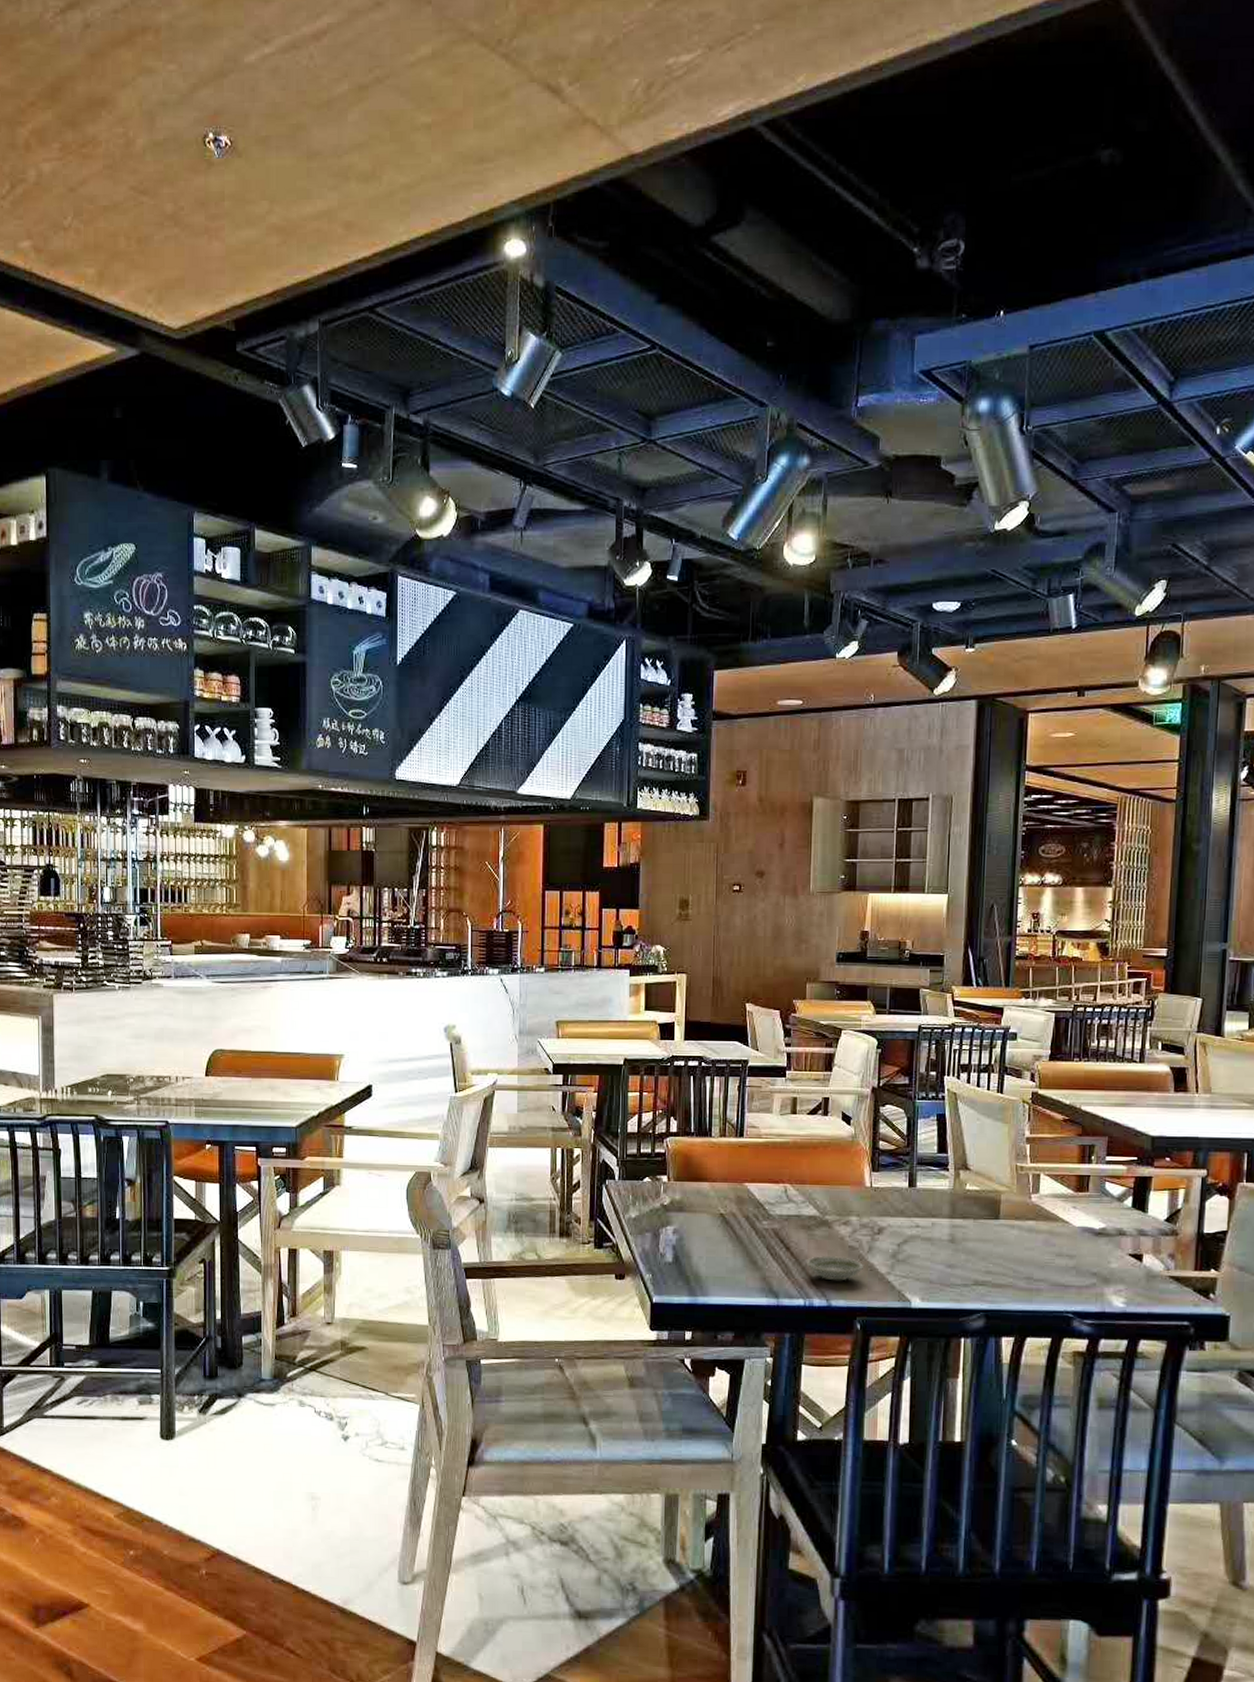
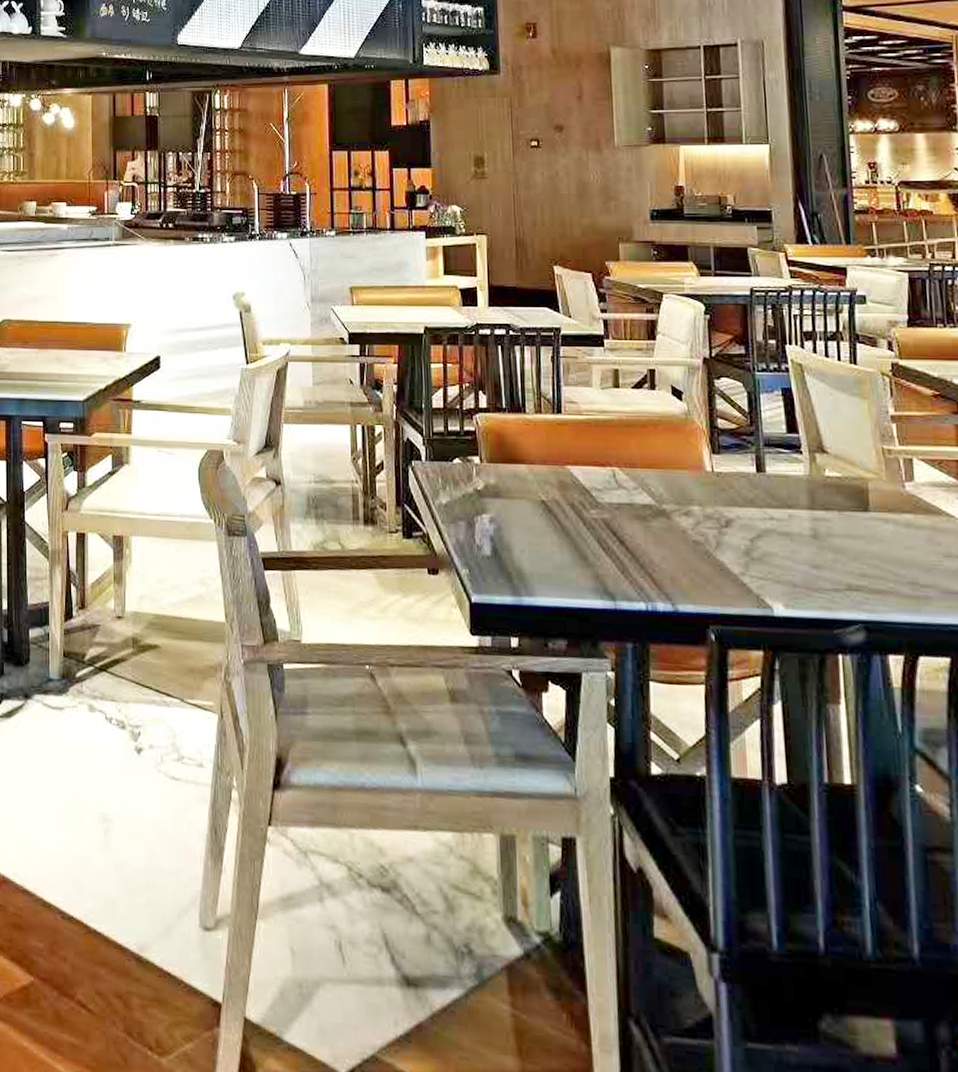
saucer: present [806,1256,864,1281] -> none [644,551,713,582]

